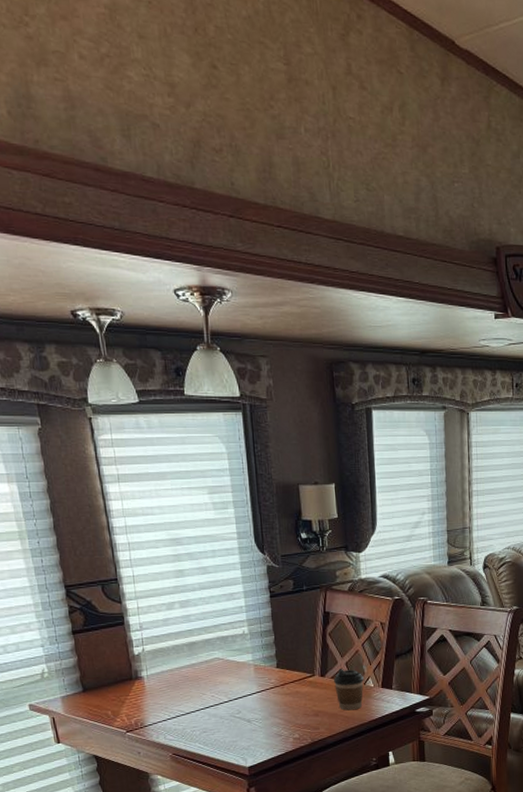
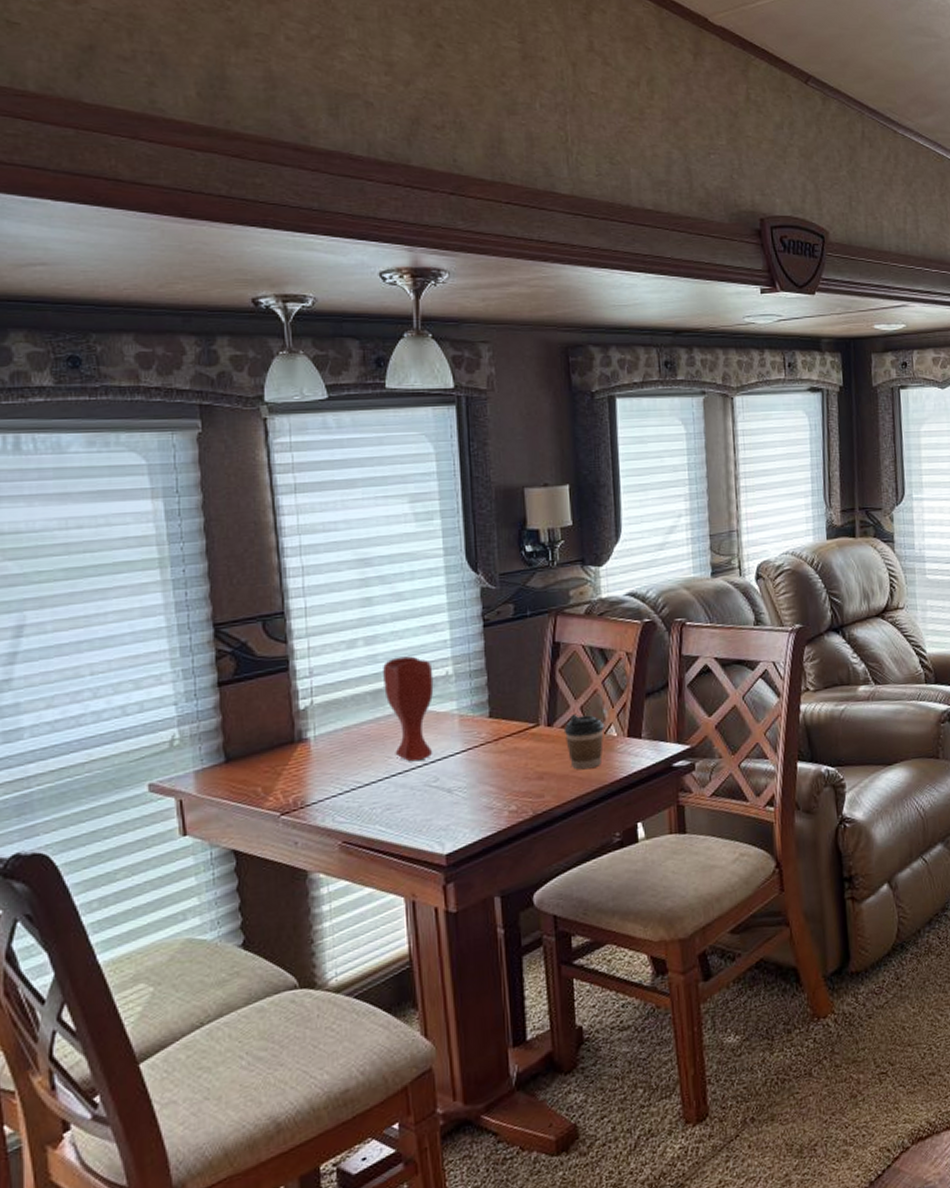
vase: none [195,618,236,698] -> present [383,656,434,762]

